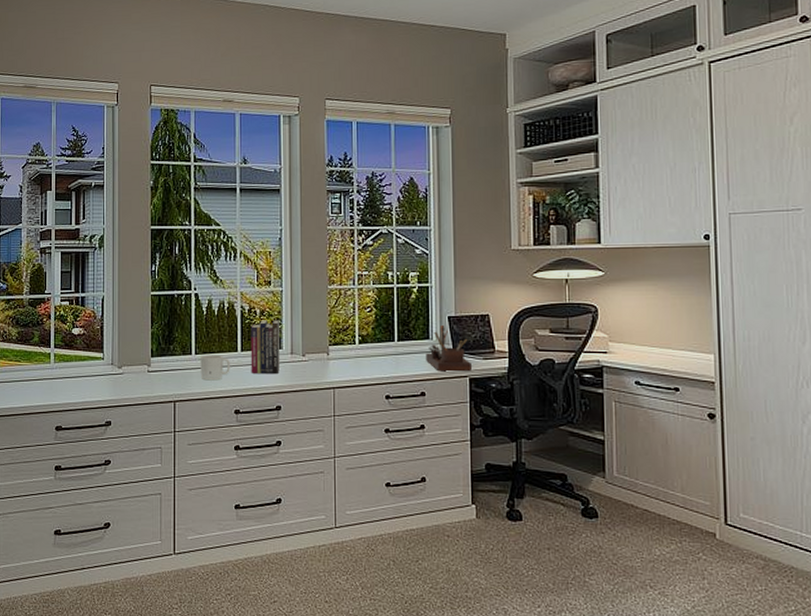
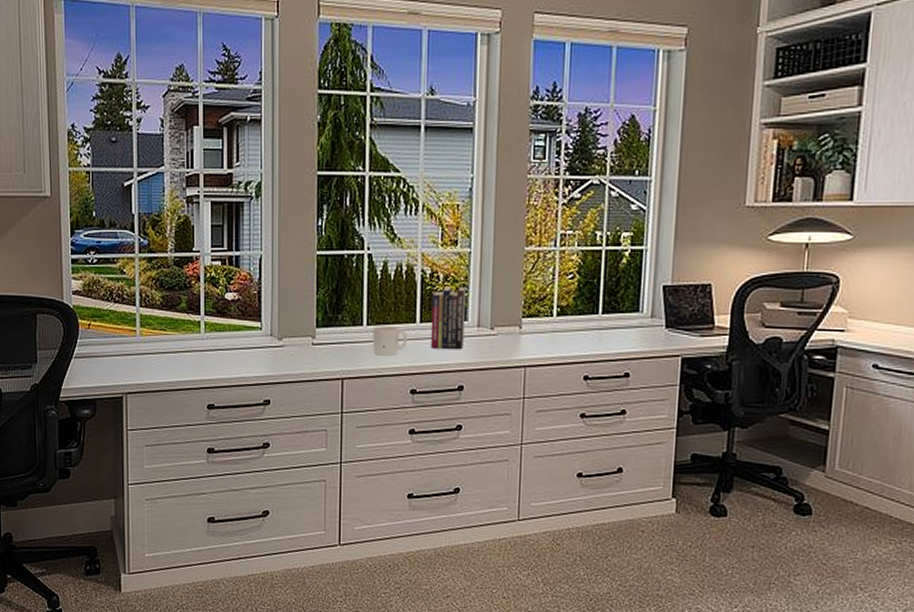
desk organizer: present [426,324,471,372] -> none [633,295,686,351]

